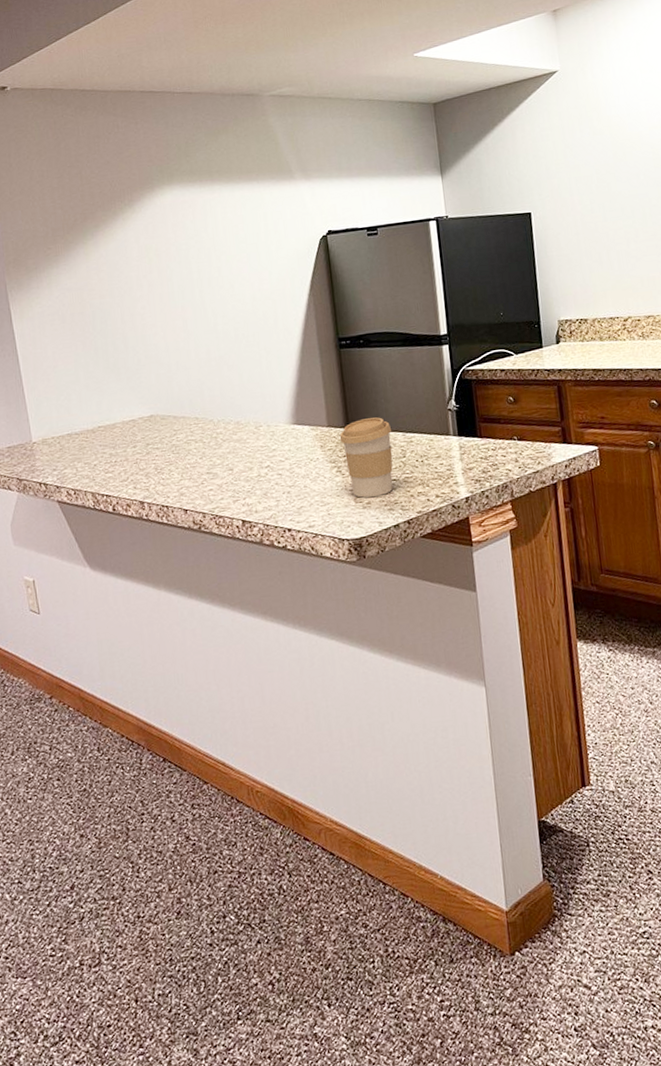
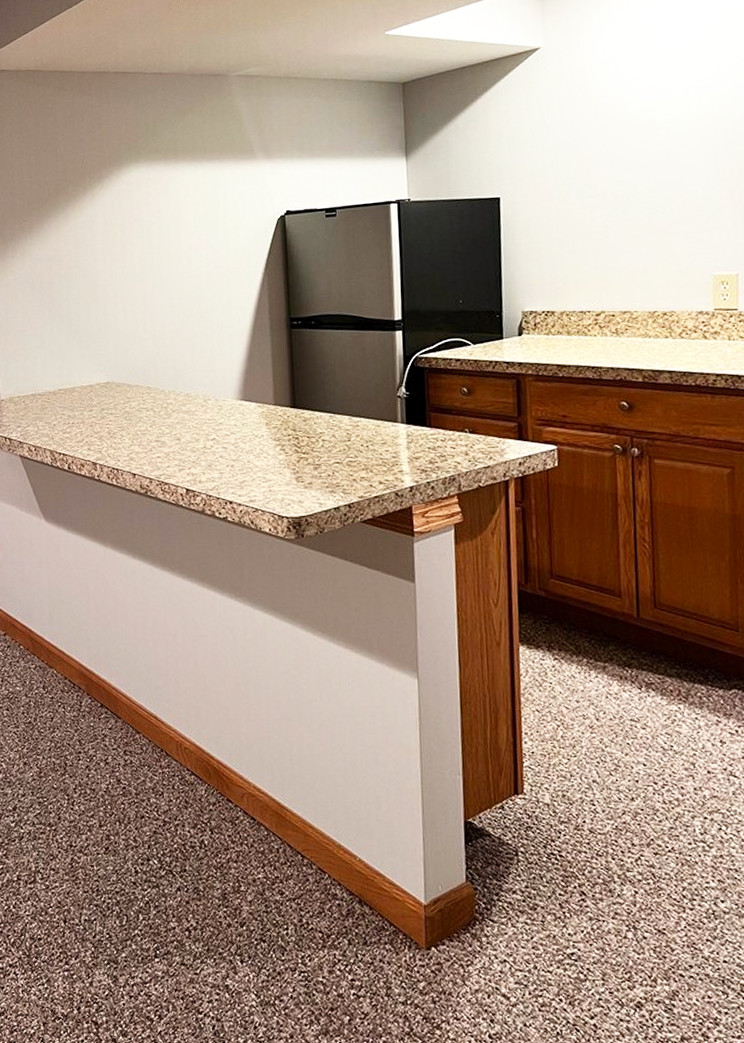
coffee cup: present [339,417,393,498] -> none [285,399,339,478]

